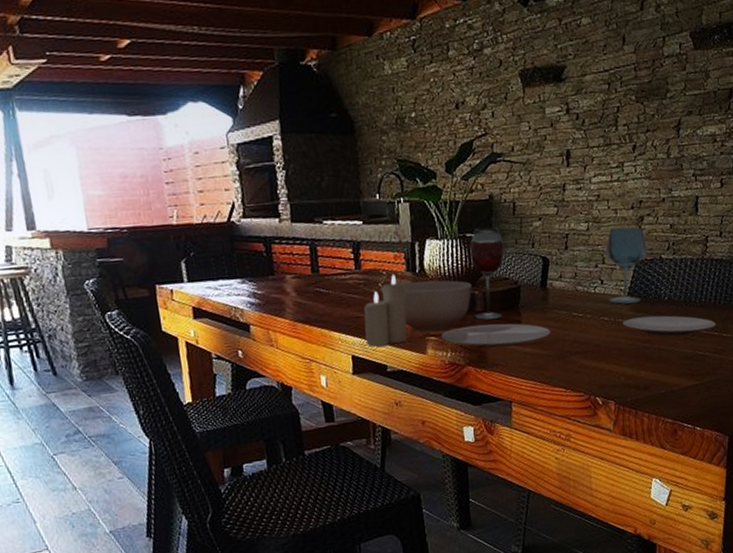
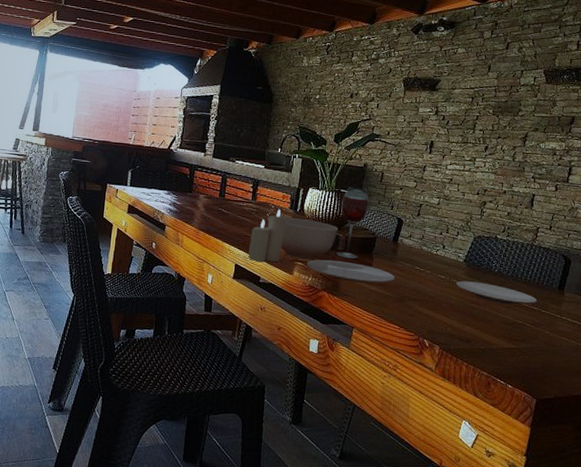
wine glass: present [605,227,647,304] -> none [446,206,486,270]

